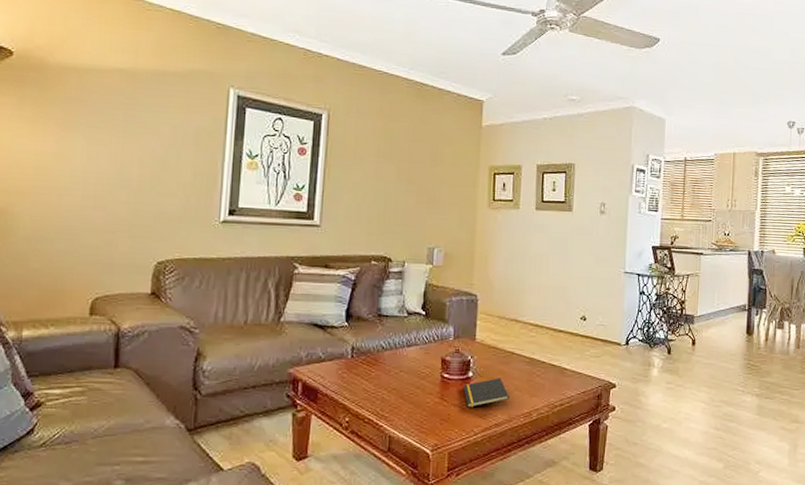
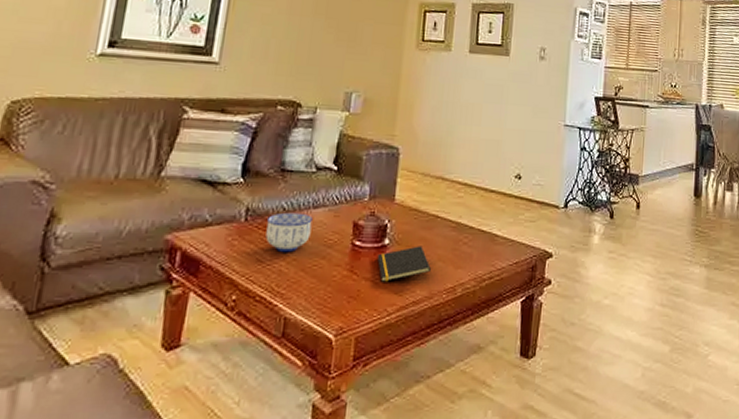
bowl: none [369,350,407,384] -> present [265,212,313,253]

